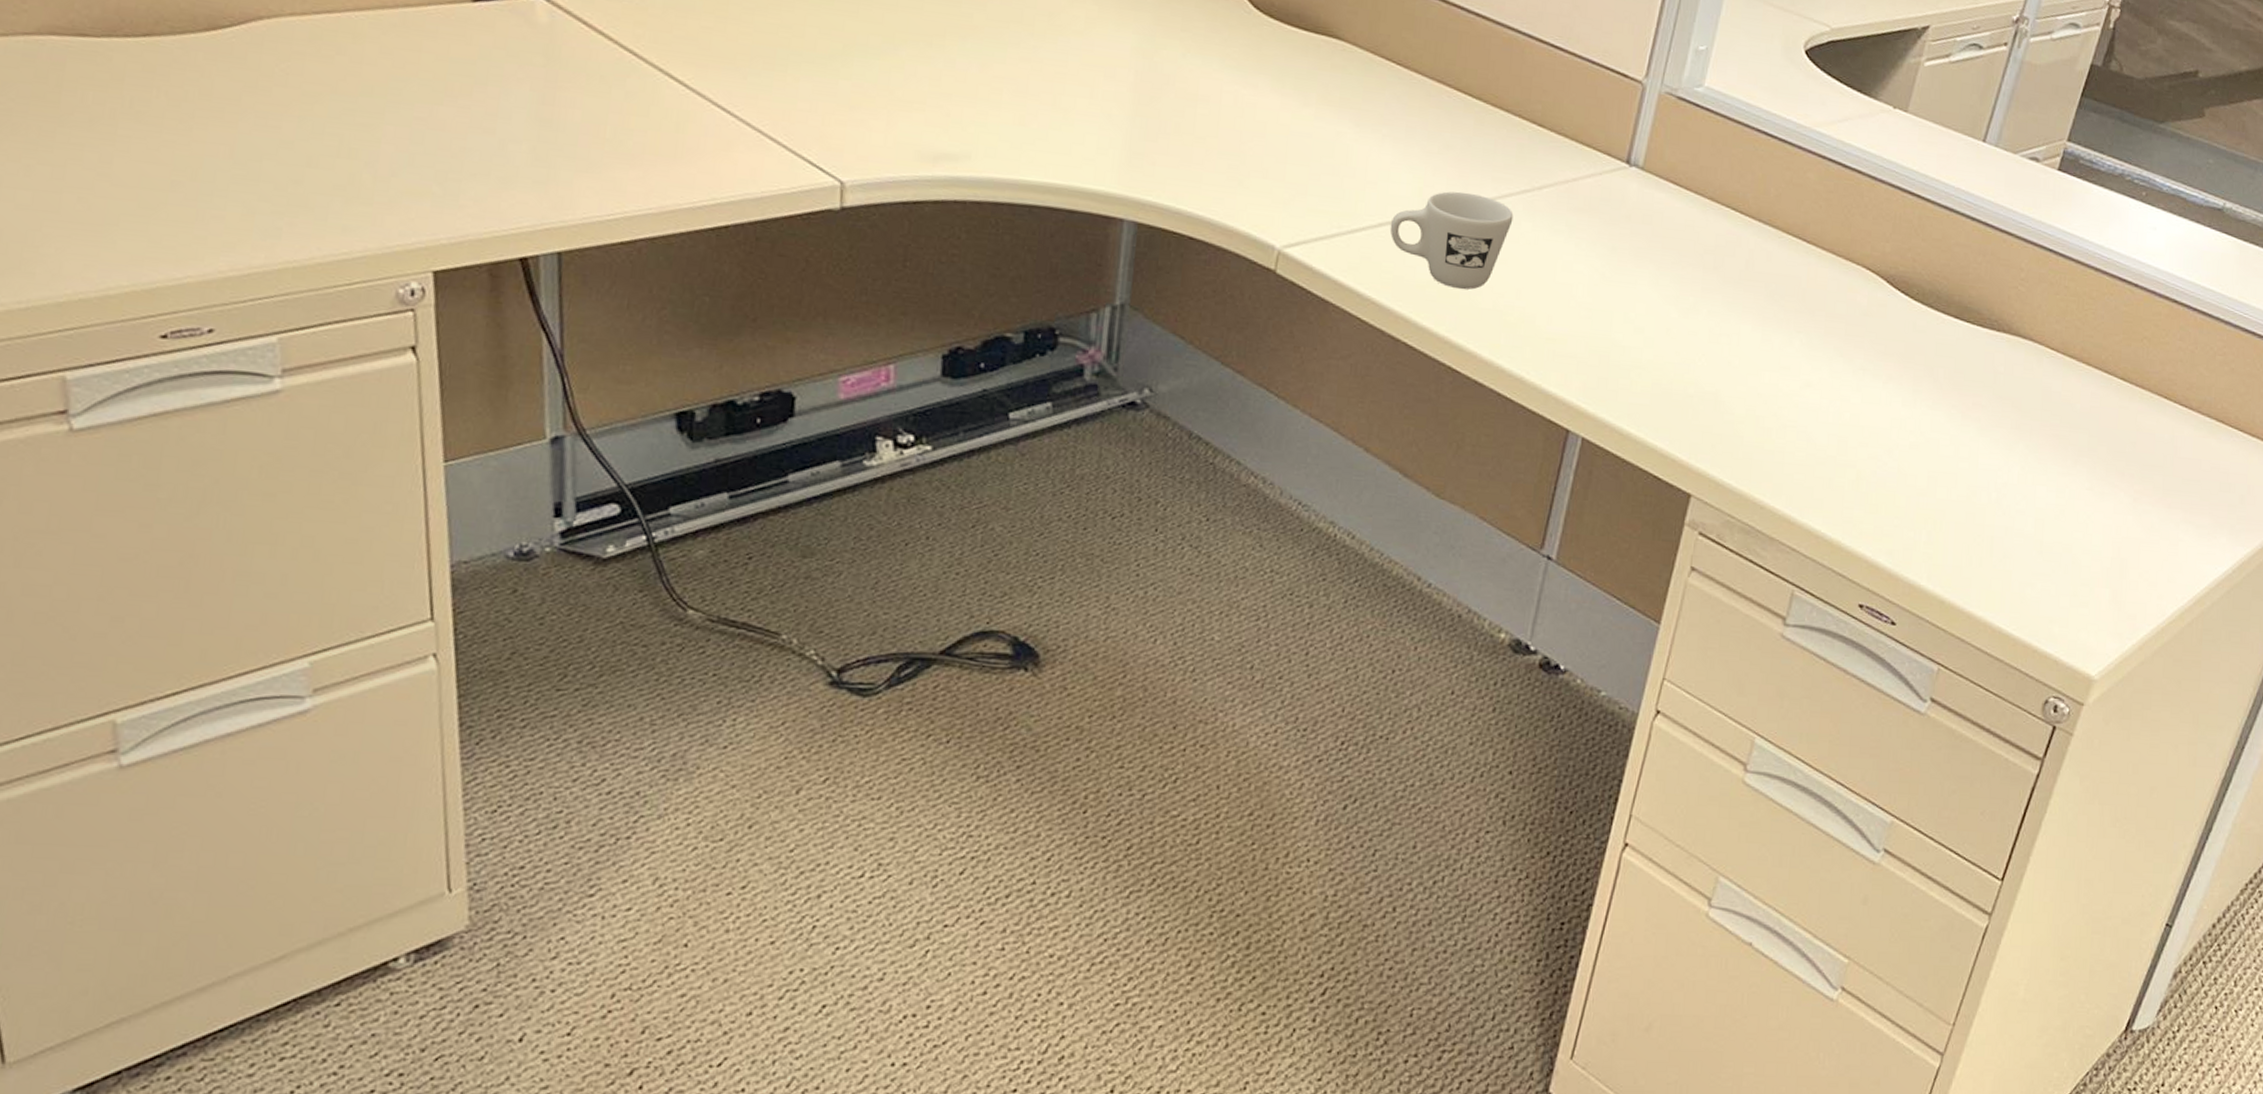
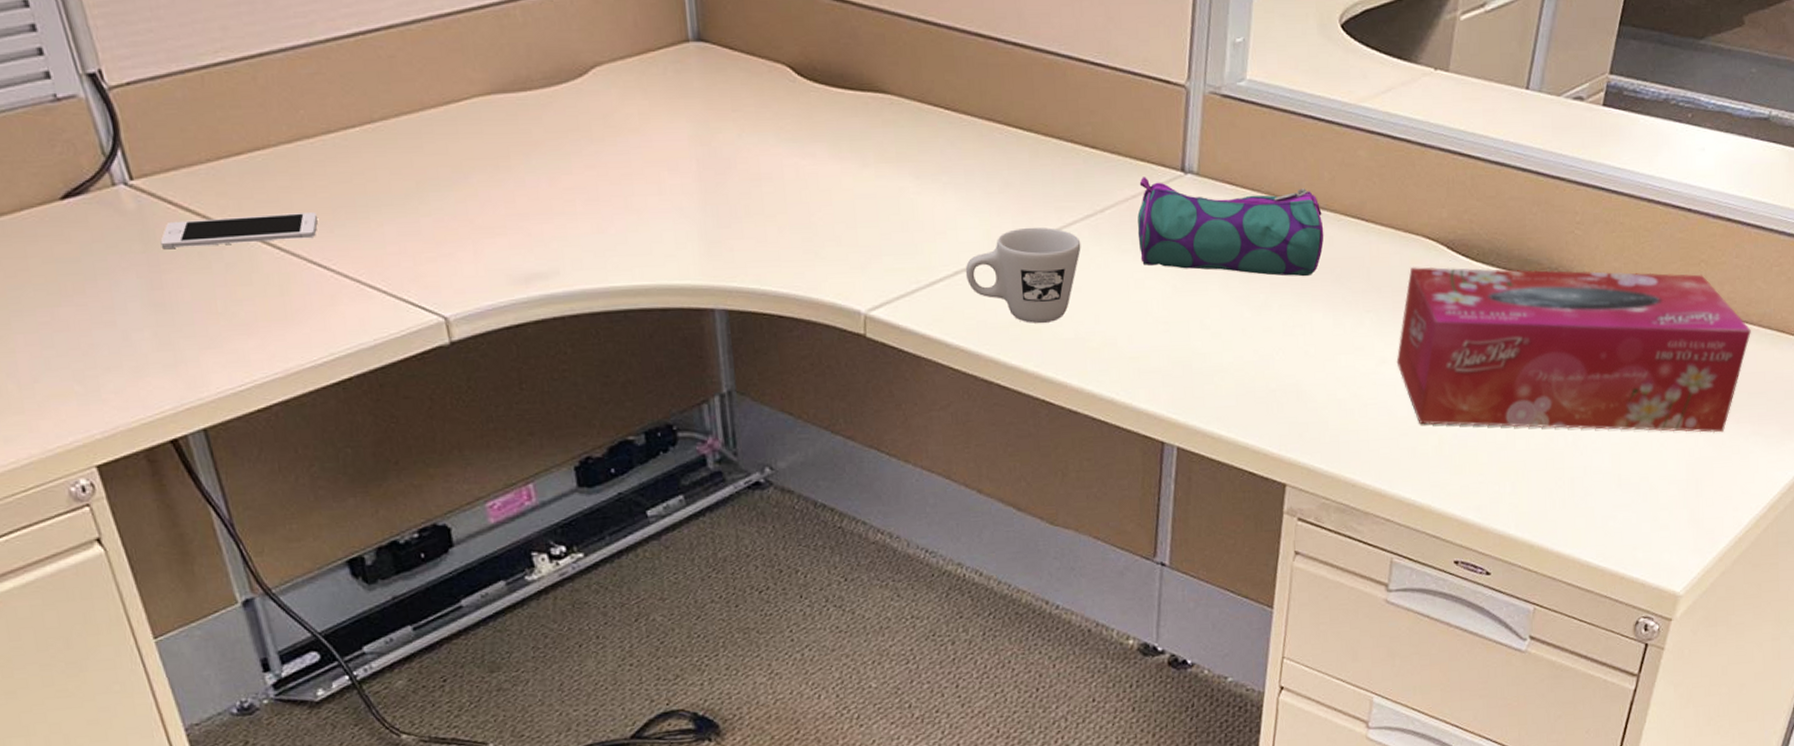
cell phone: none [563,41,733,81] -> present [160,212,318,248]
pencil case: none [1572,162,1764,288] -> present [1137,177,1324,277]
tissue box: none [1822,295,2190,515] -> present [1396,266,1751,433]

